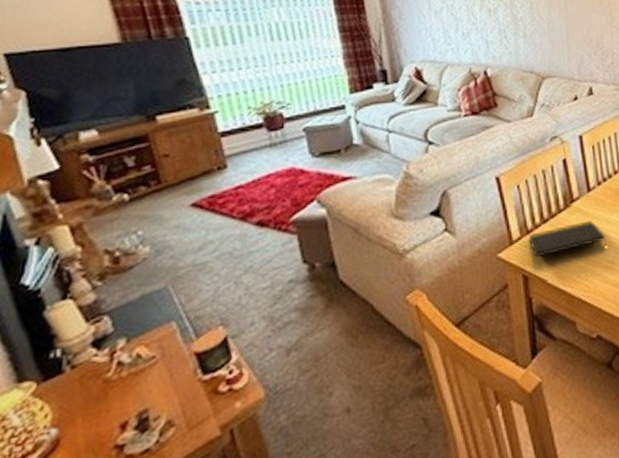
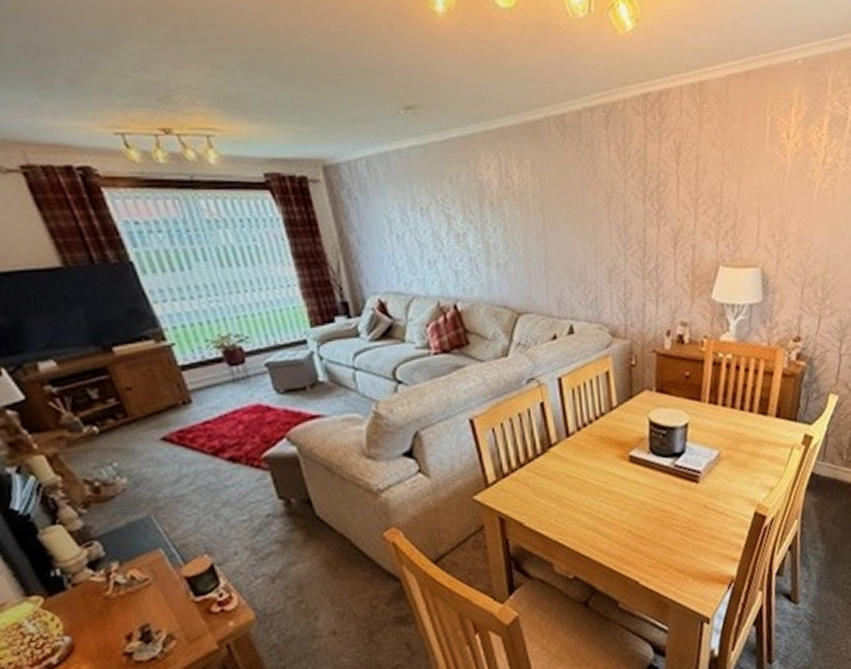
notepad: present [528,220,606,258] -> none [504,466,585,501]

